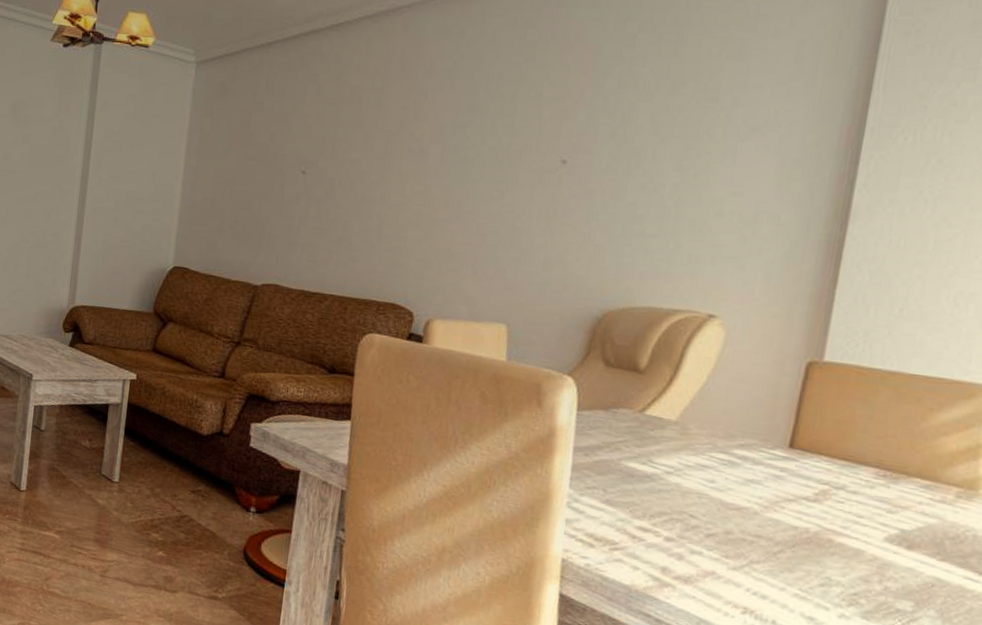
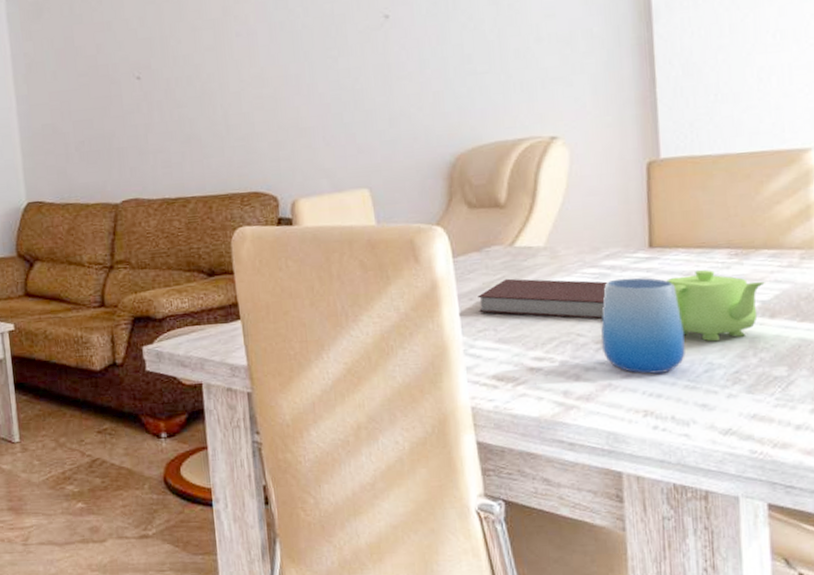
notebook: none [592,443,736,506] -> present [478,278,608,319]
cup: none [713,470,809,576] -> present [601,278,685,374]
teapot: none [800,482,910,561] -> present [667,270,765,342]

